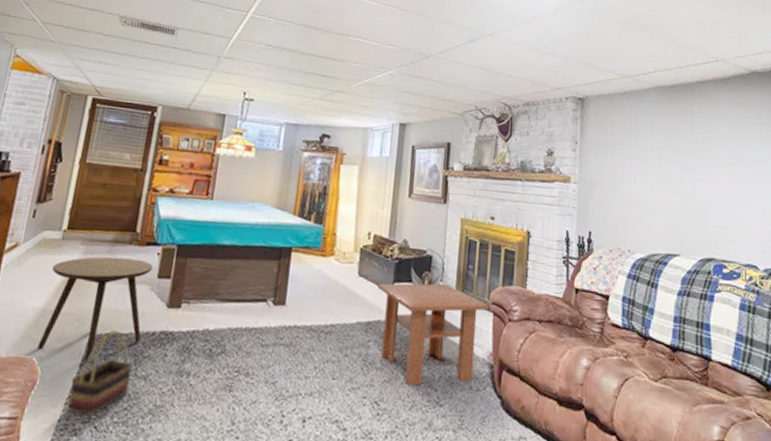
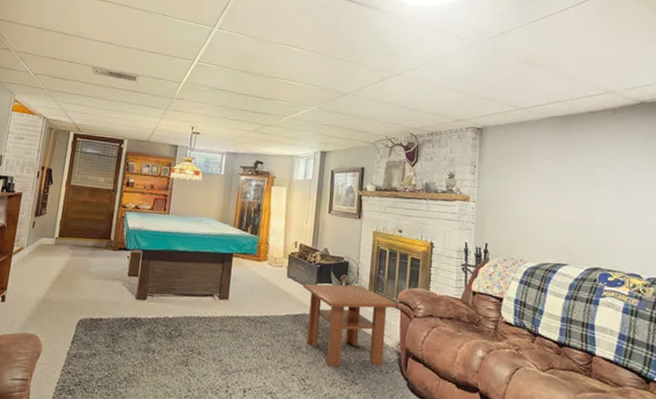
side table: present [37,256,153,361] -> none [40,258,124,339]
basket: present [67,330,133,416] -> none [64,316,111,381]

